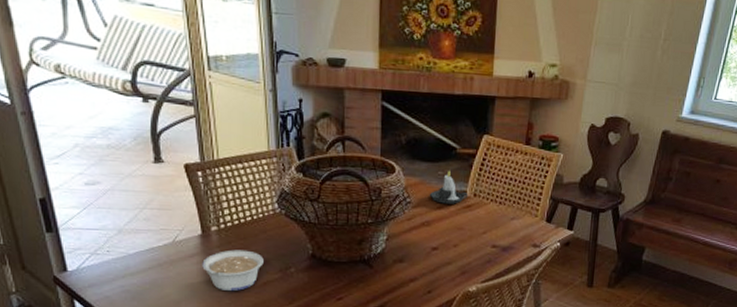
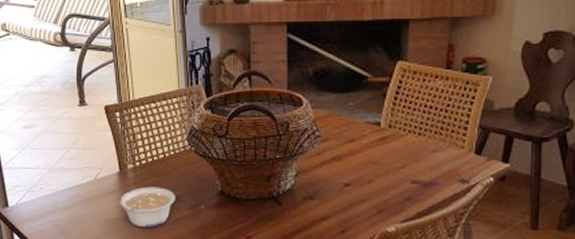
candle: present [429,170,468,204] -> none [339,100,383,137]

